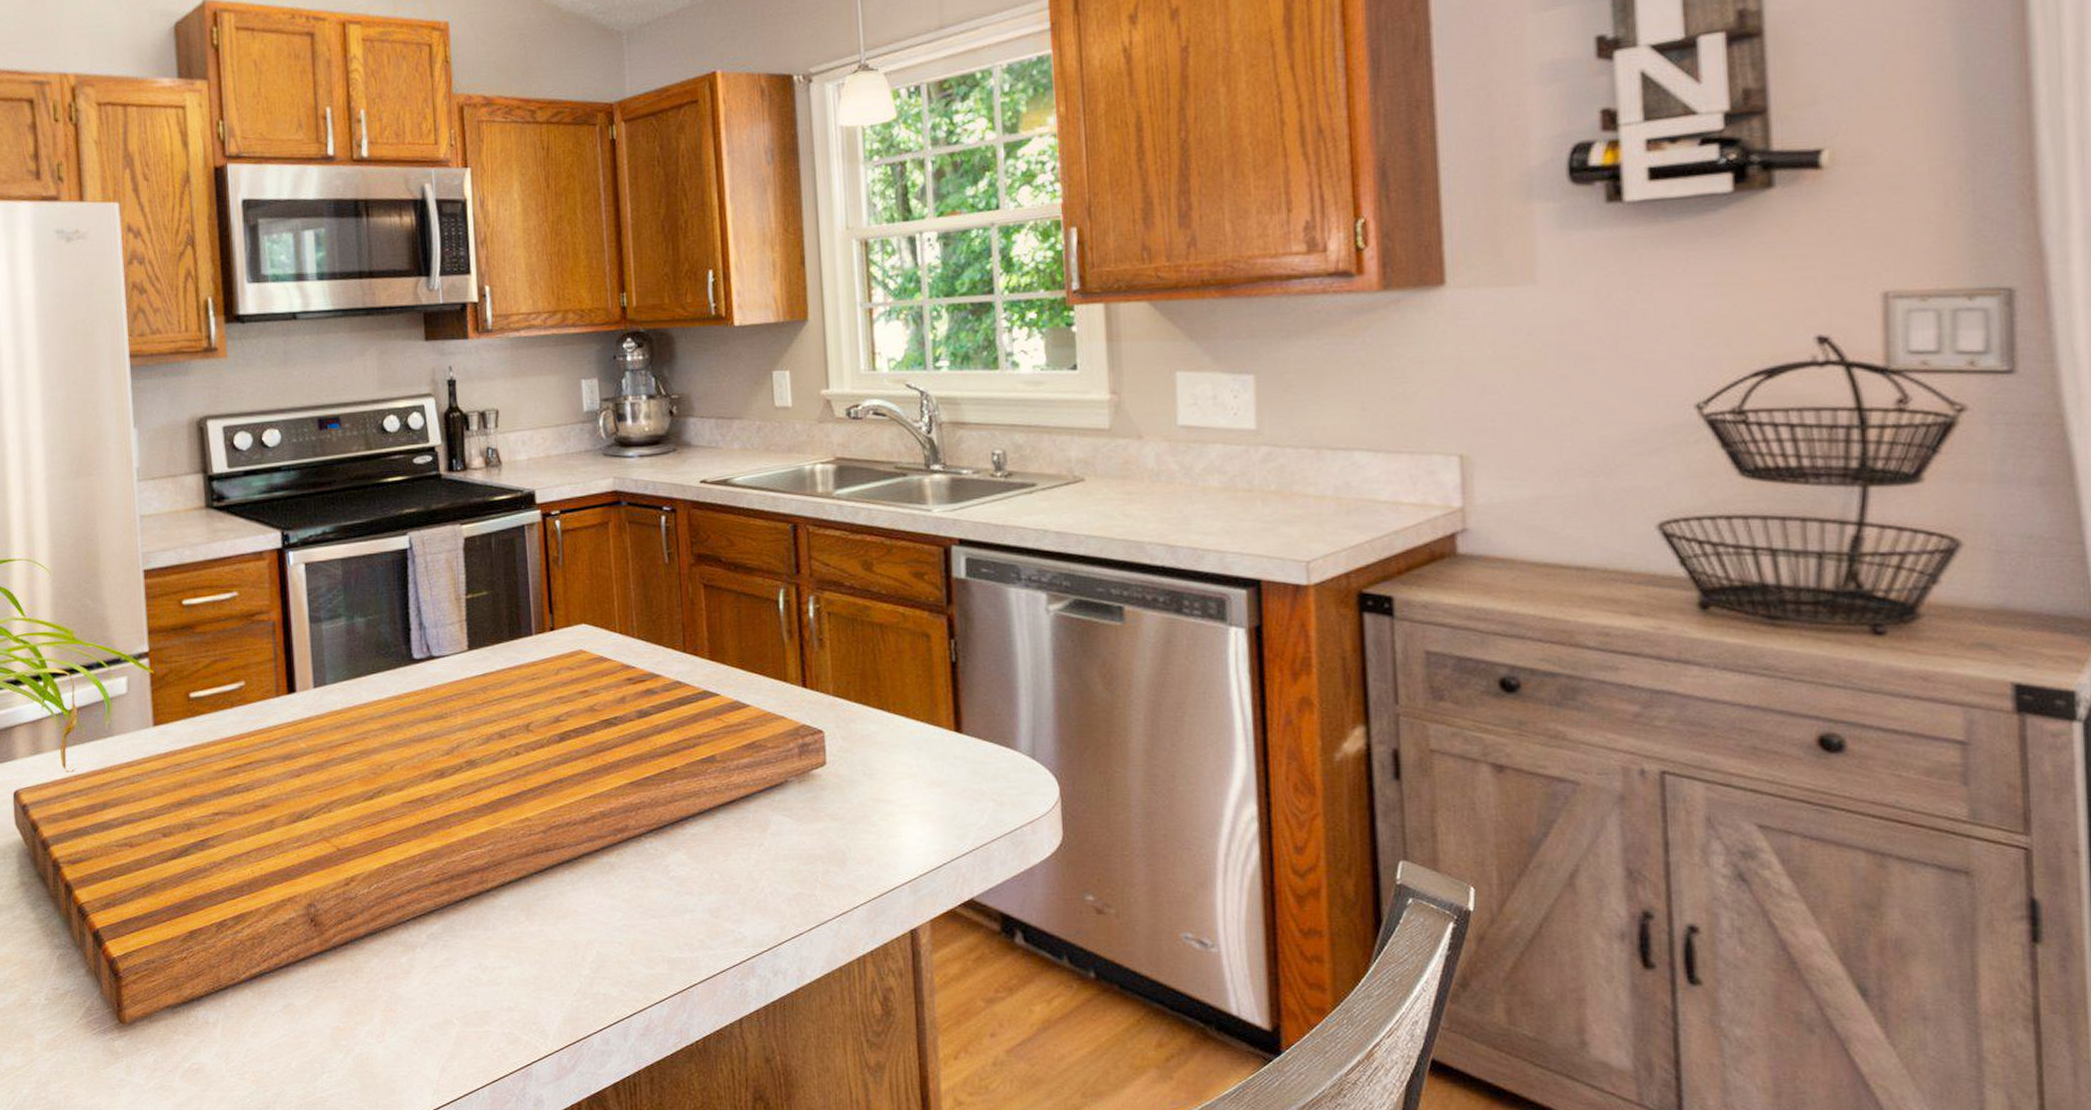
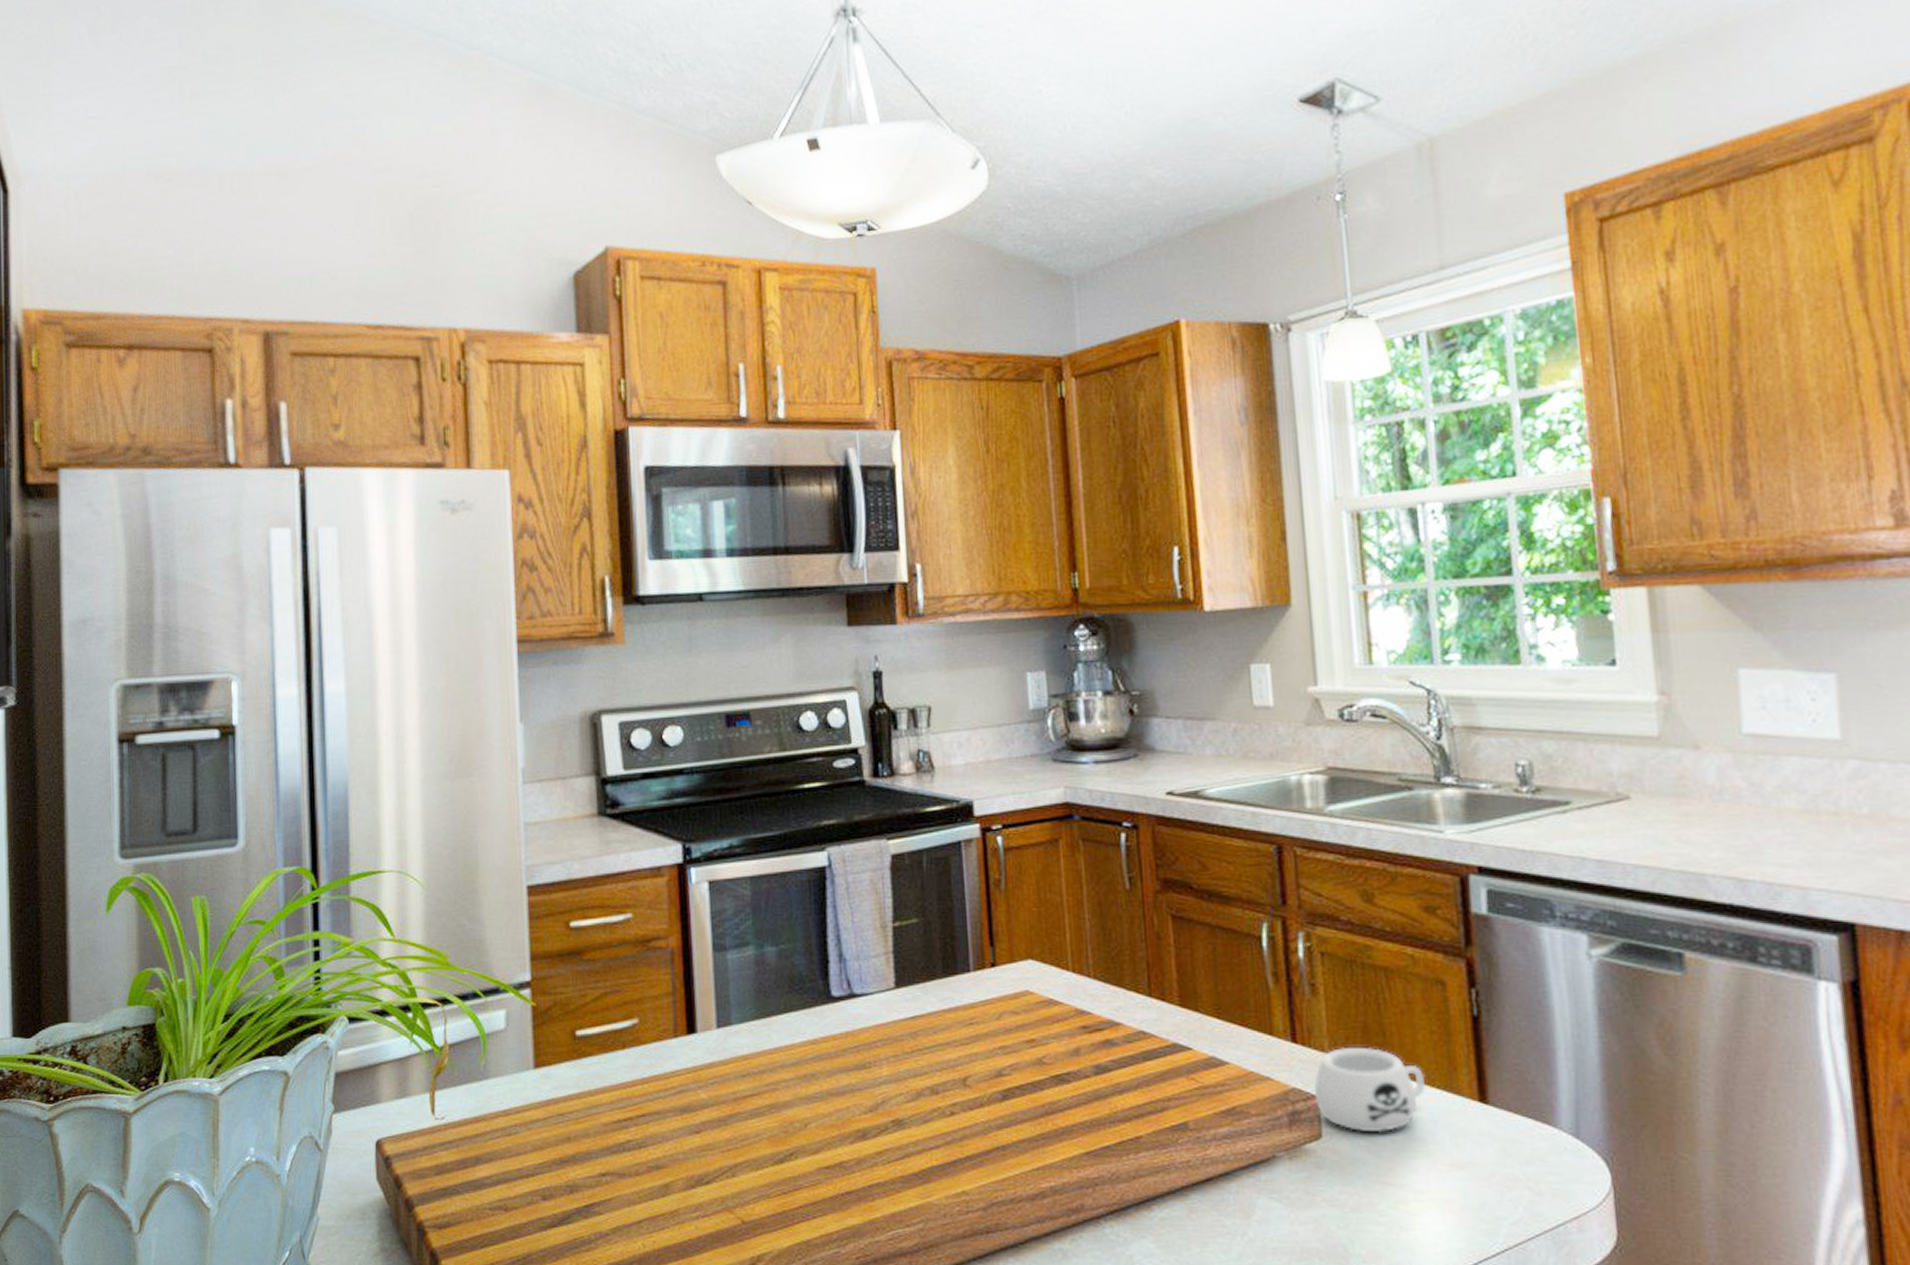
mug: none [820,690,912,759] -> present [1314,1048,1426,1133]

